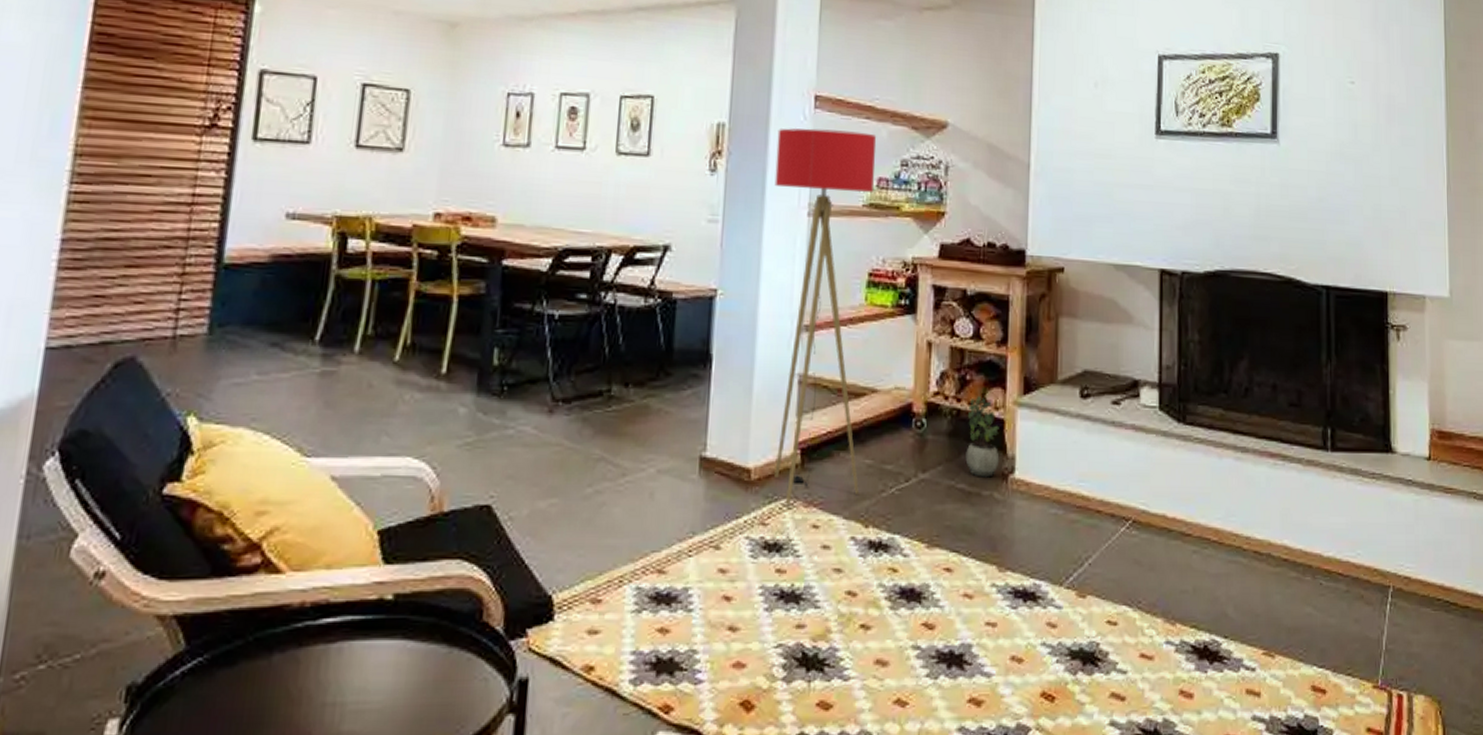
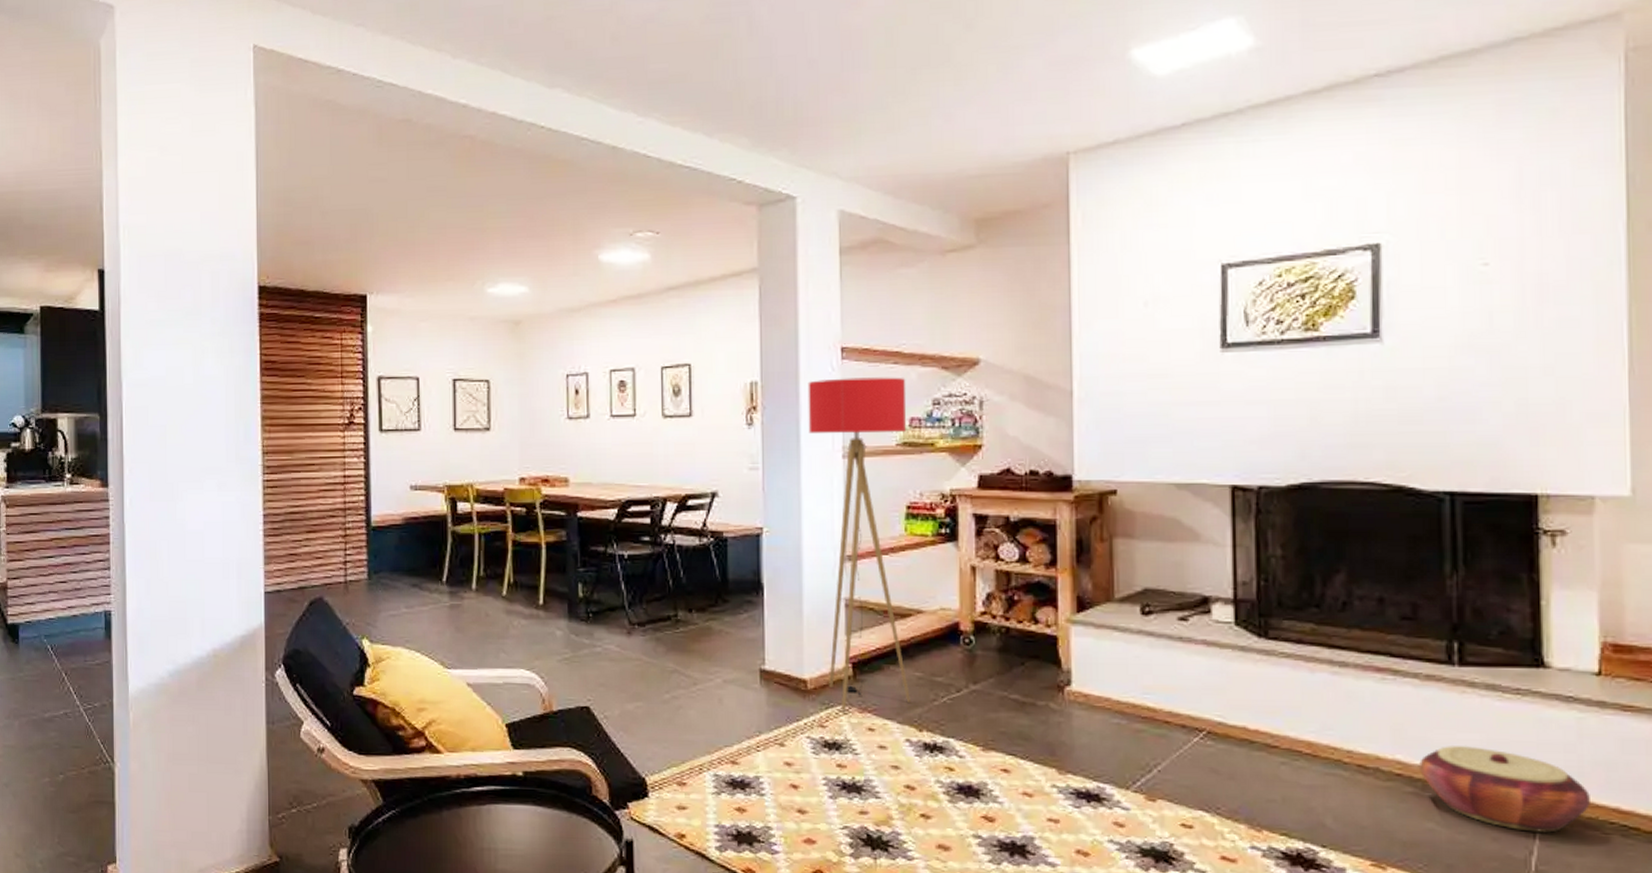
potted plant: present [965,396,1000,478] -> none [1017,615,1054,689]
woven basket: none [1301,530,1424,612] -> present [1419,746,1590,833]

